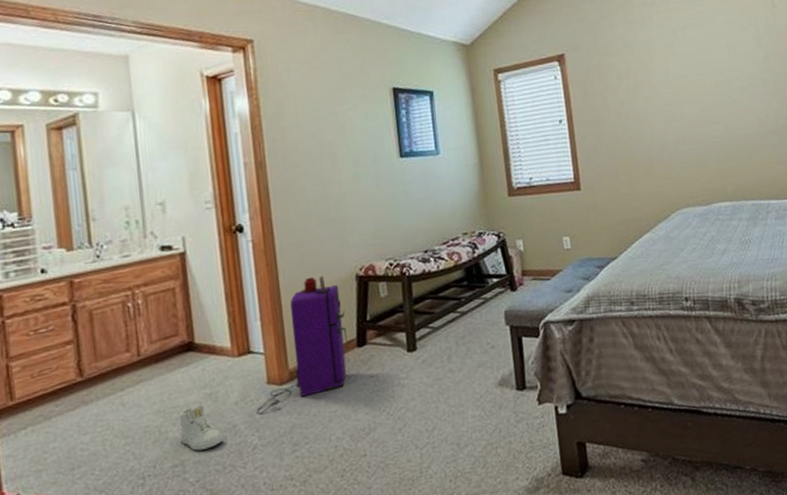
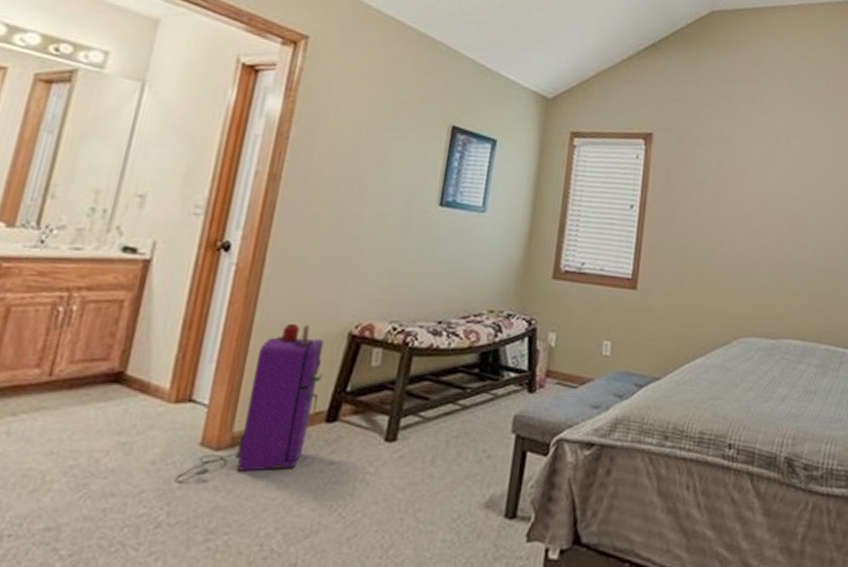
sneaker: present [179,405,223,451] -> none [65,455,123,515]

